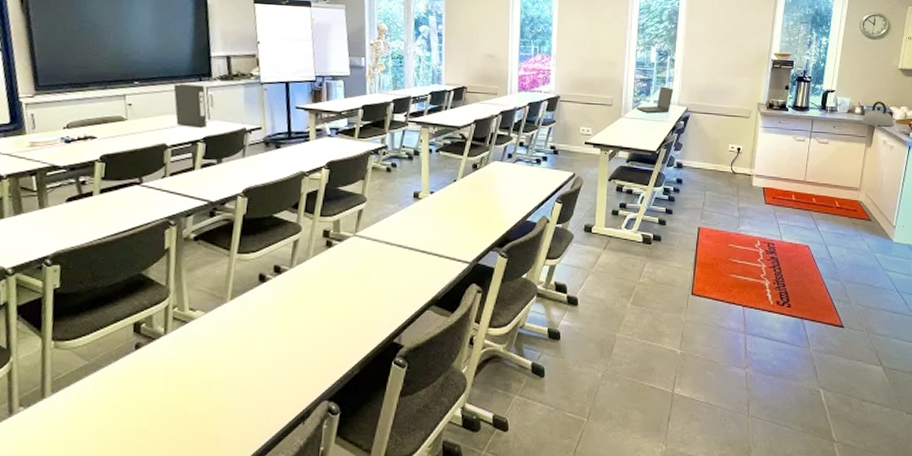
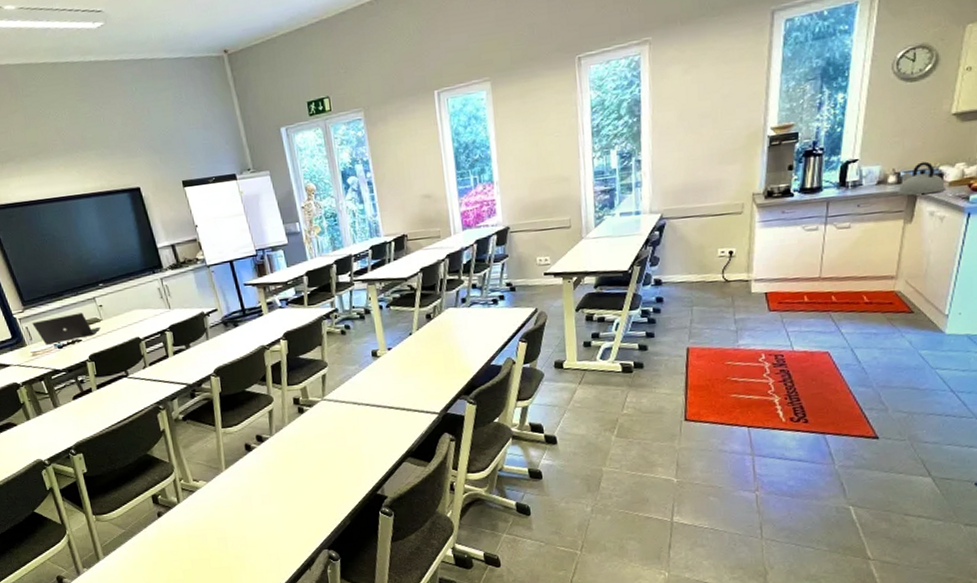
laptop: none [40,108,123,137] -> present [32,312,101,345]
binder: present [173,83,207,128] -> none [132,277,169,319]
laptop: present [637,86,674,114] -> none [600,194,643,230]

